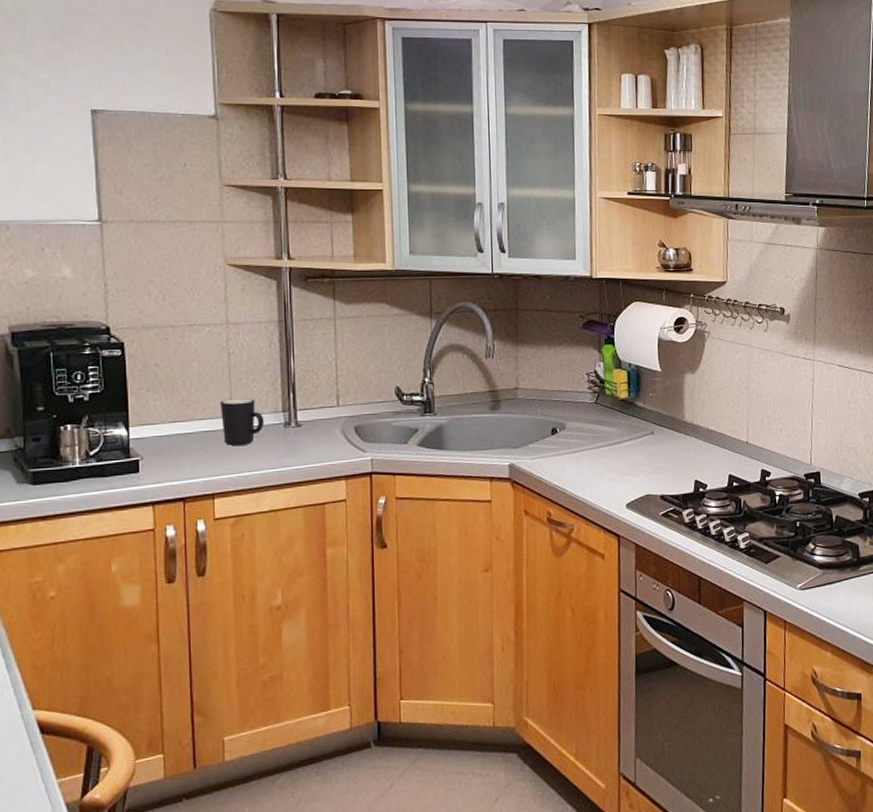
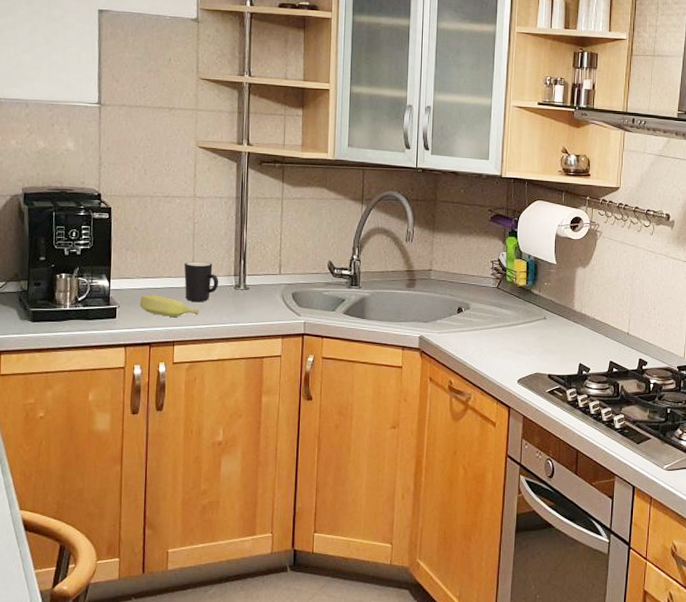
banana: none [167,441,243,466] -> present [139,294,199,317]

